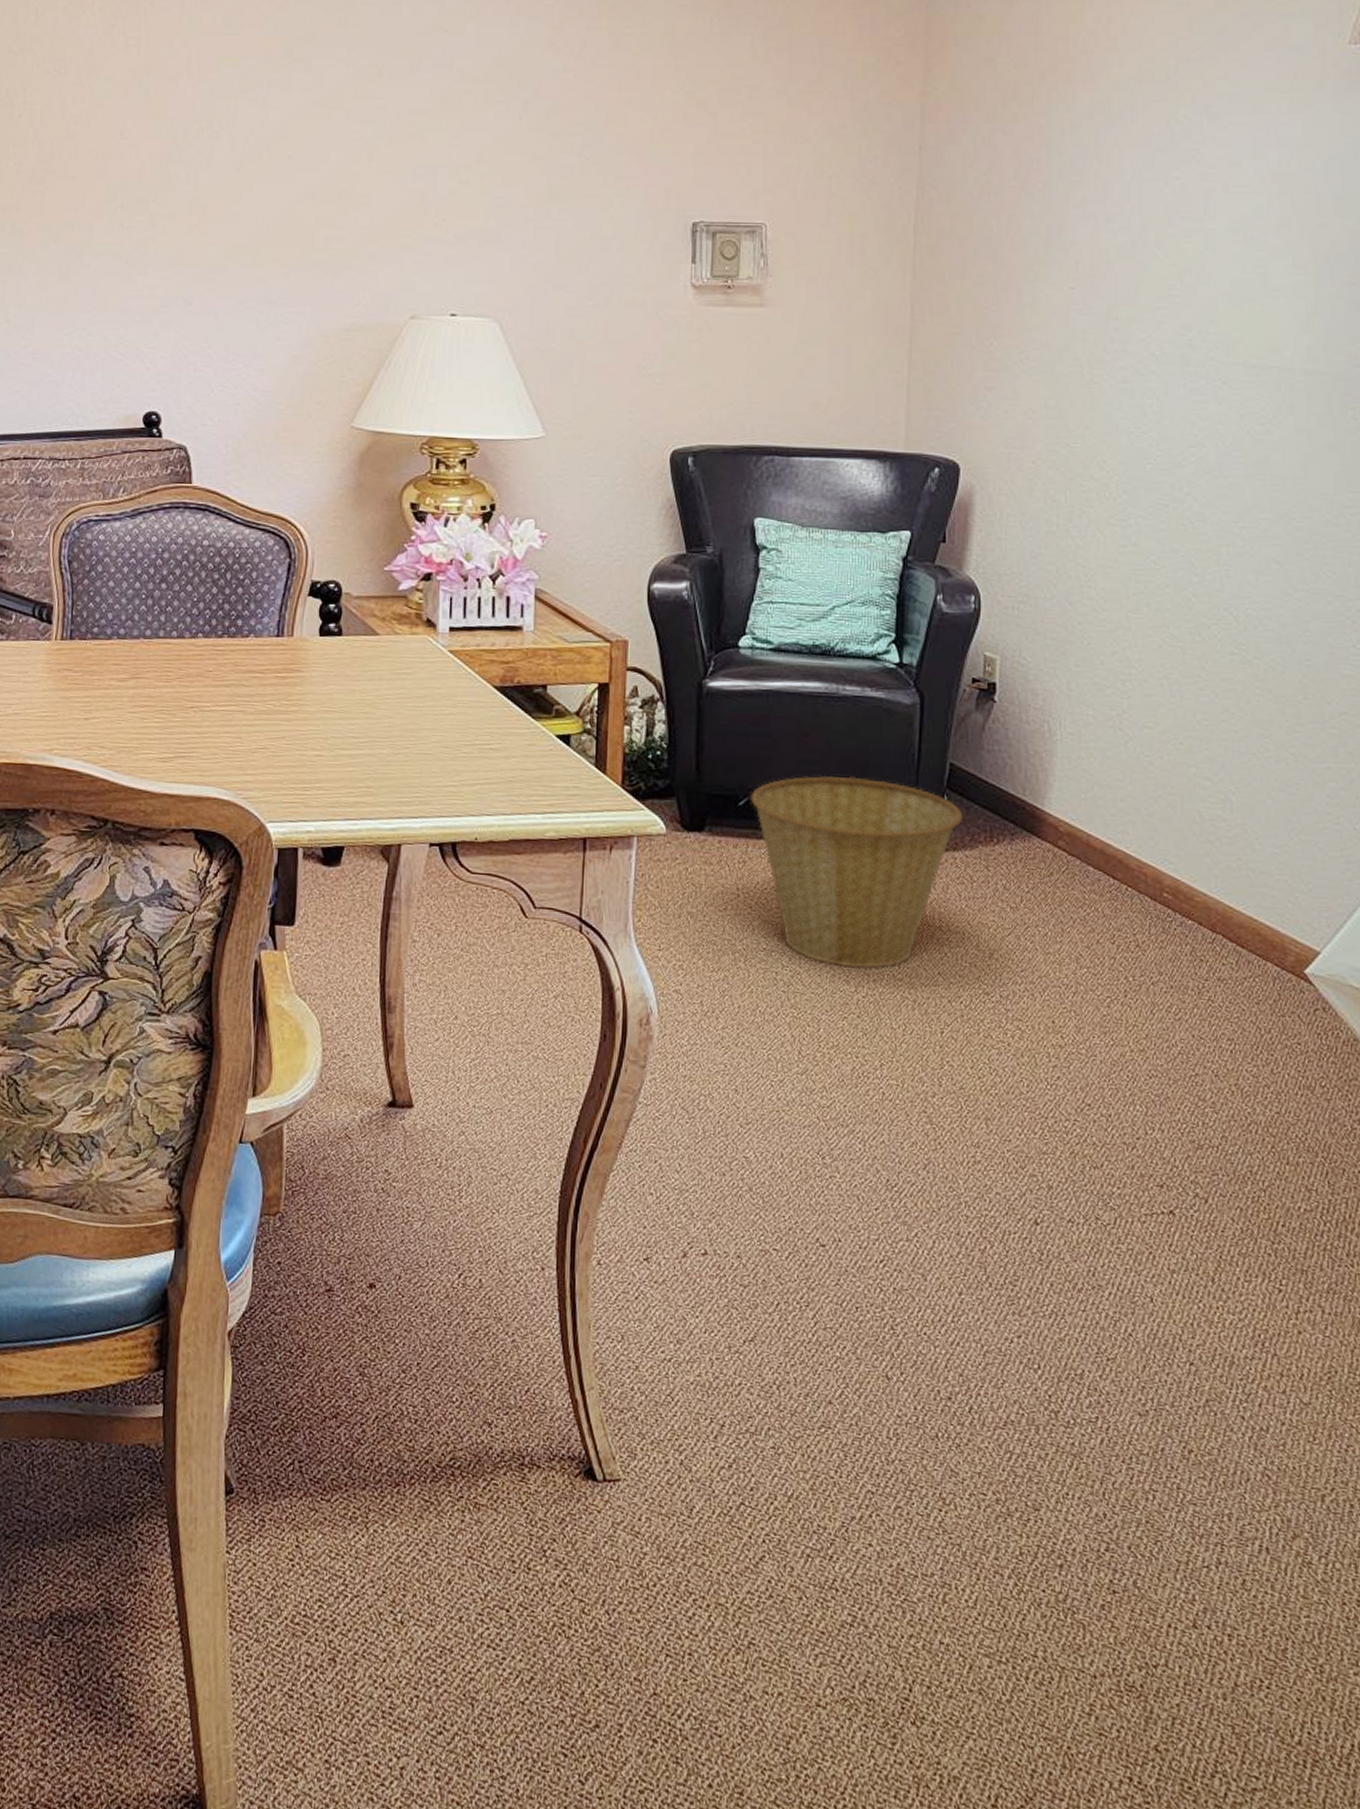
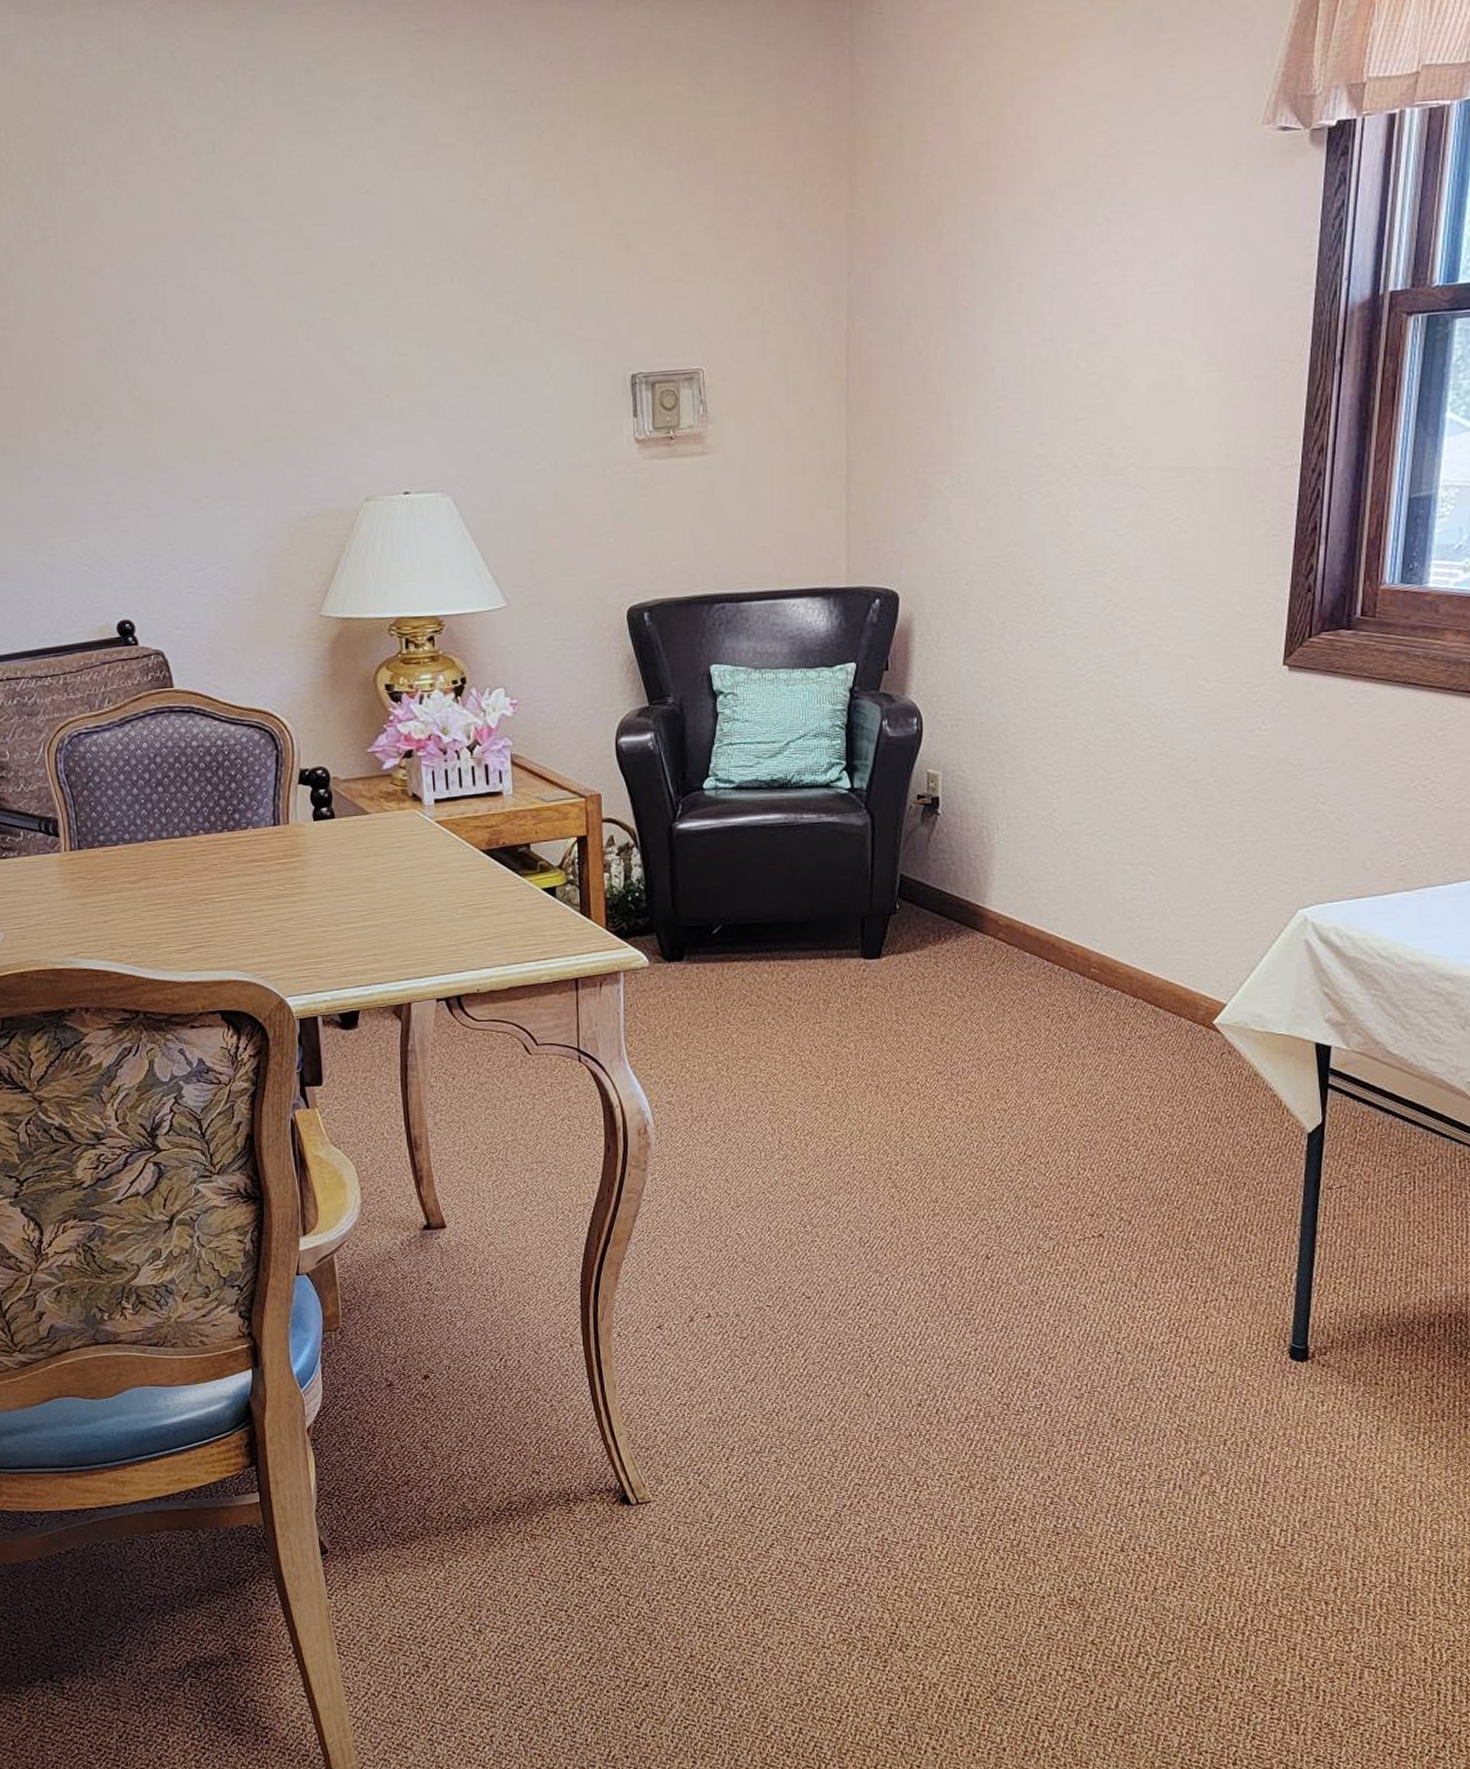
basket: present [750,776,963,969] -> none [723,896,914,1065]

